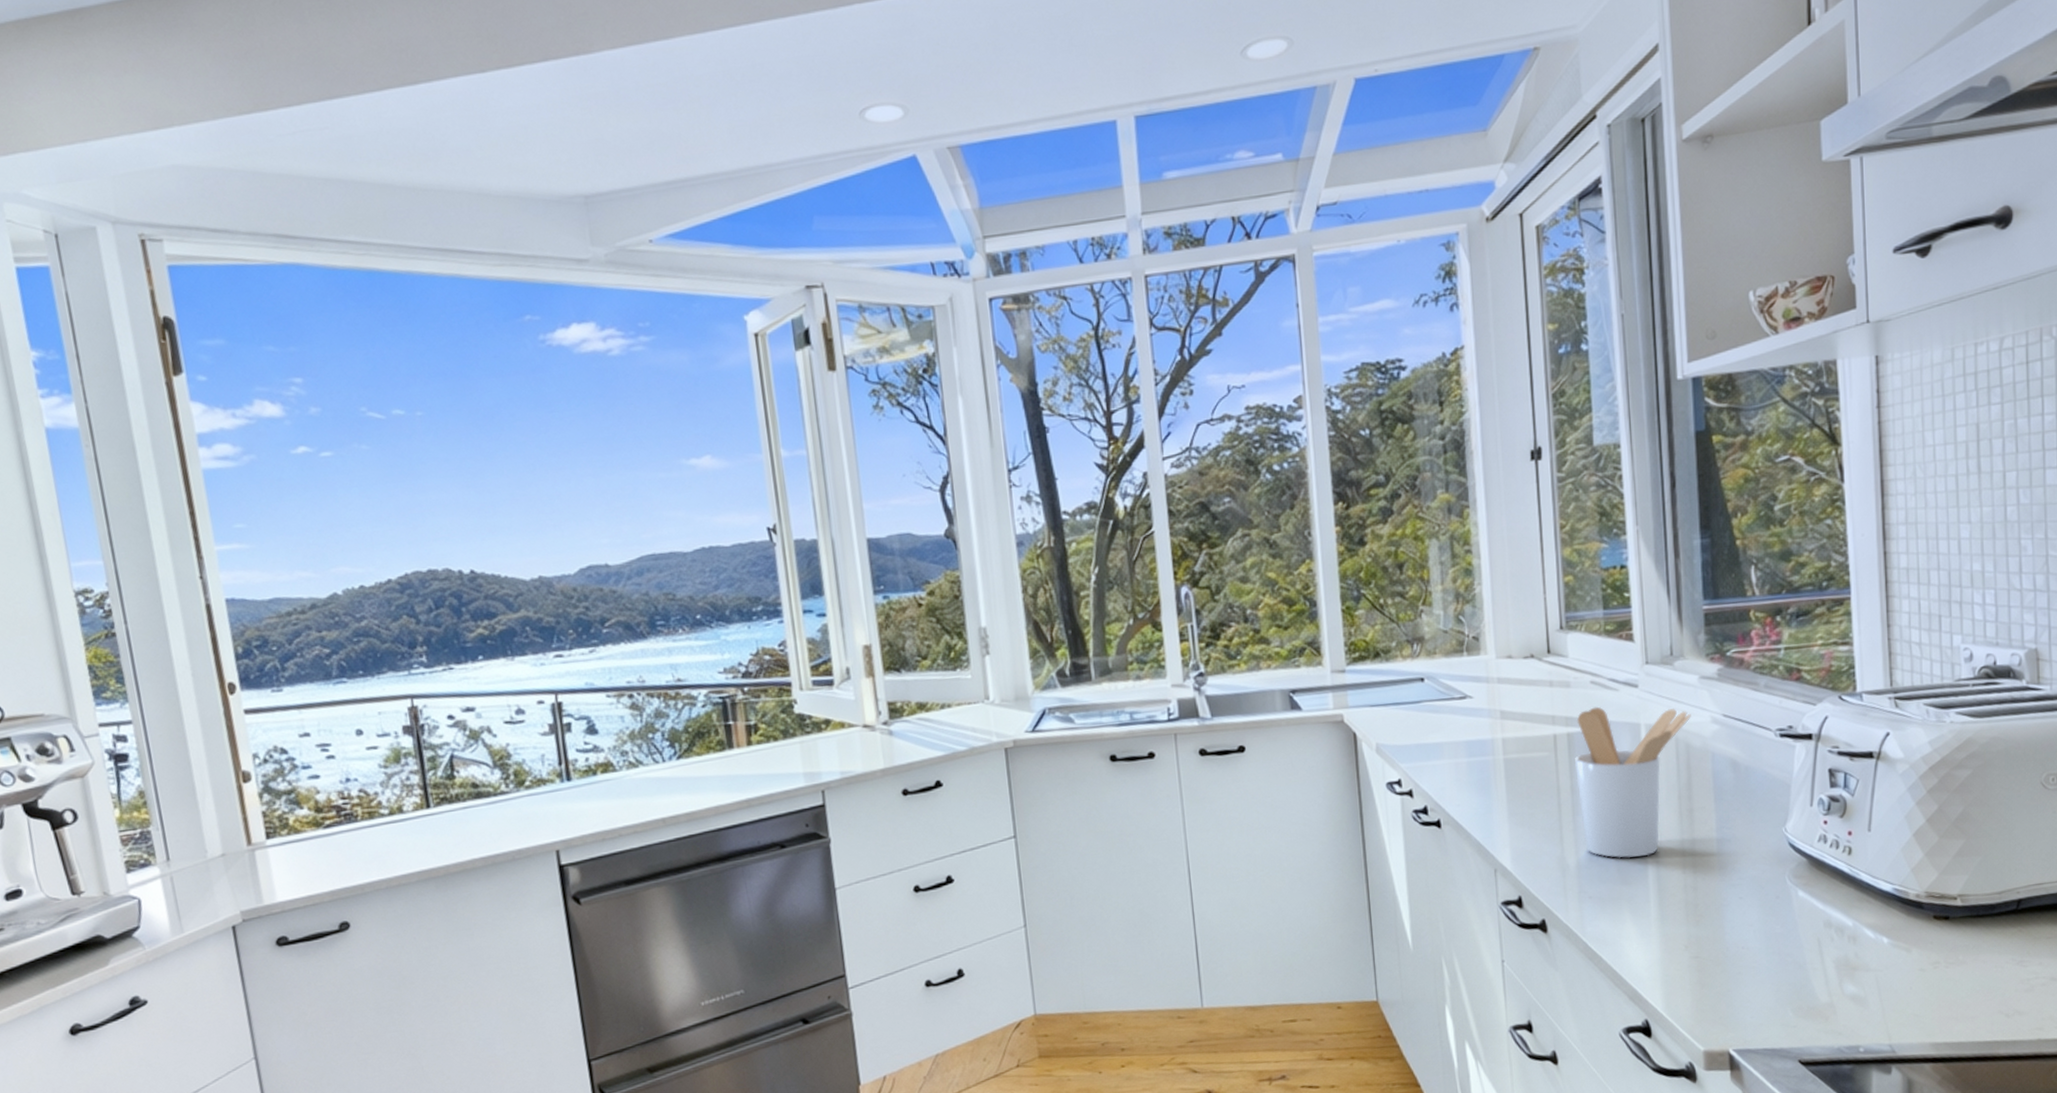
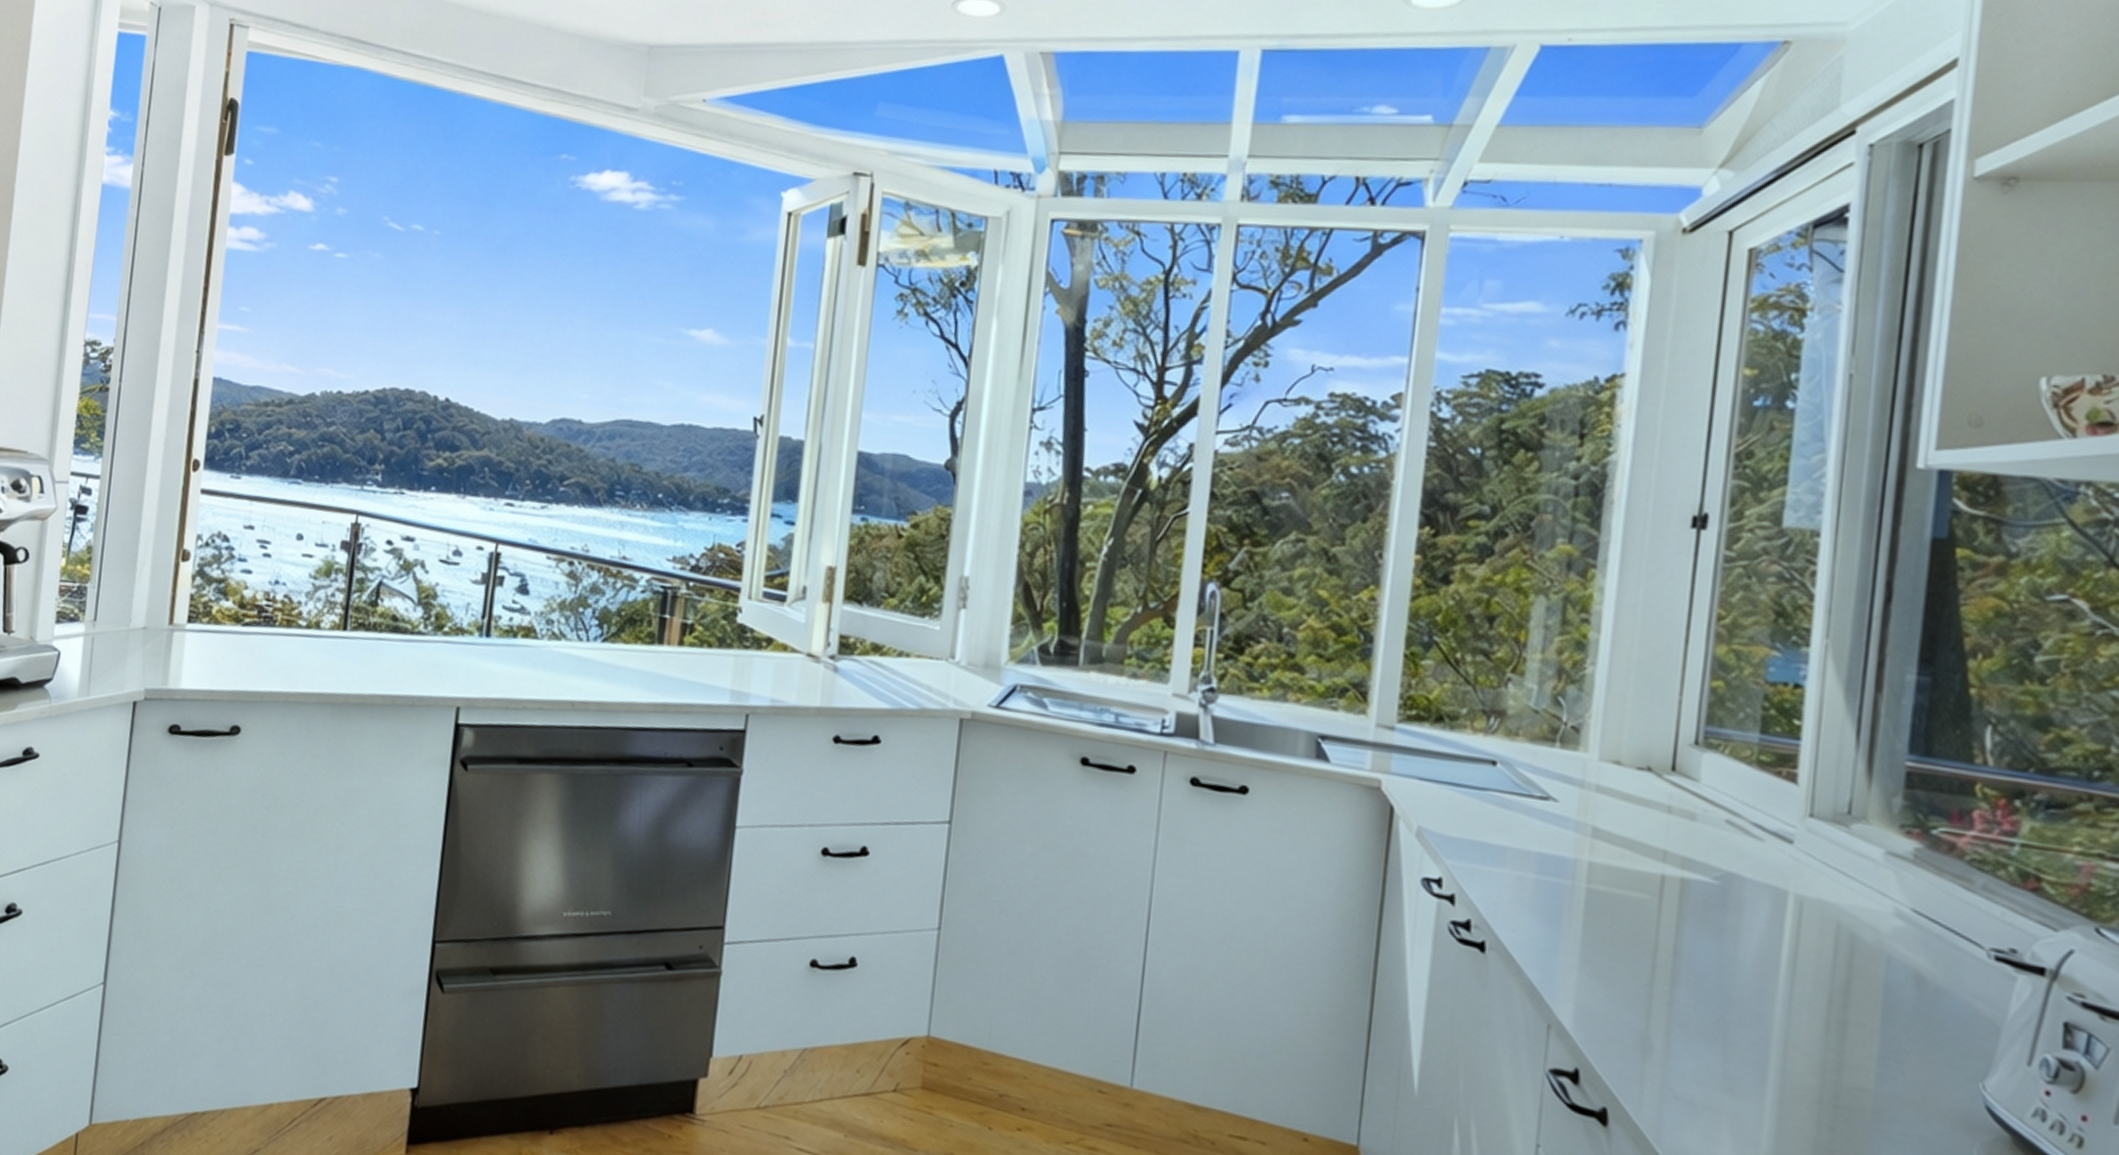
utensil holder: present [1575,706,1691,859] -> none [1681,853,1865,1067]

